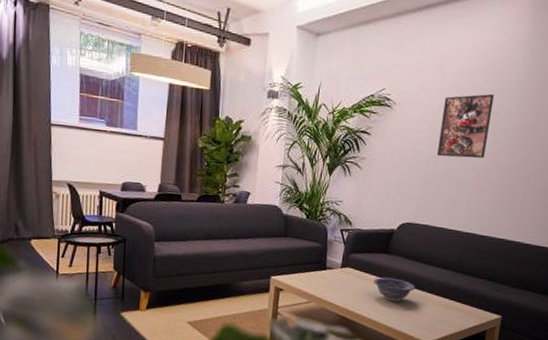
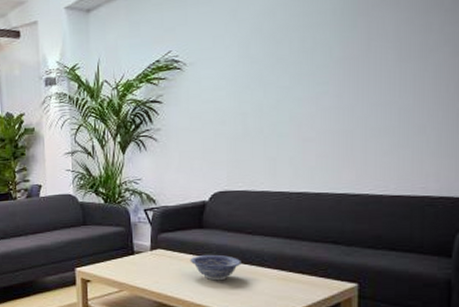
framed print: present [437,93,495,158] -> none [244,30,306,112]

